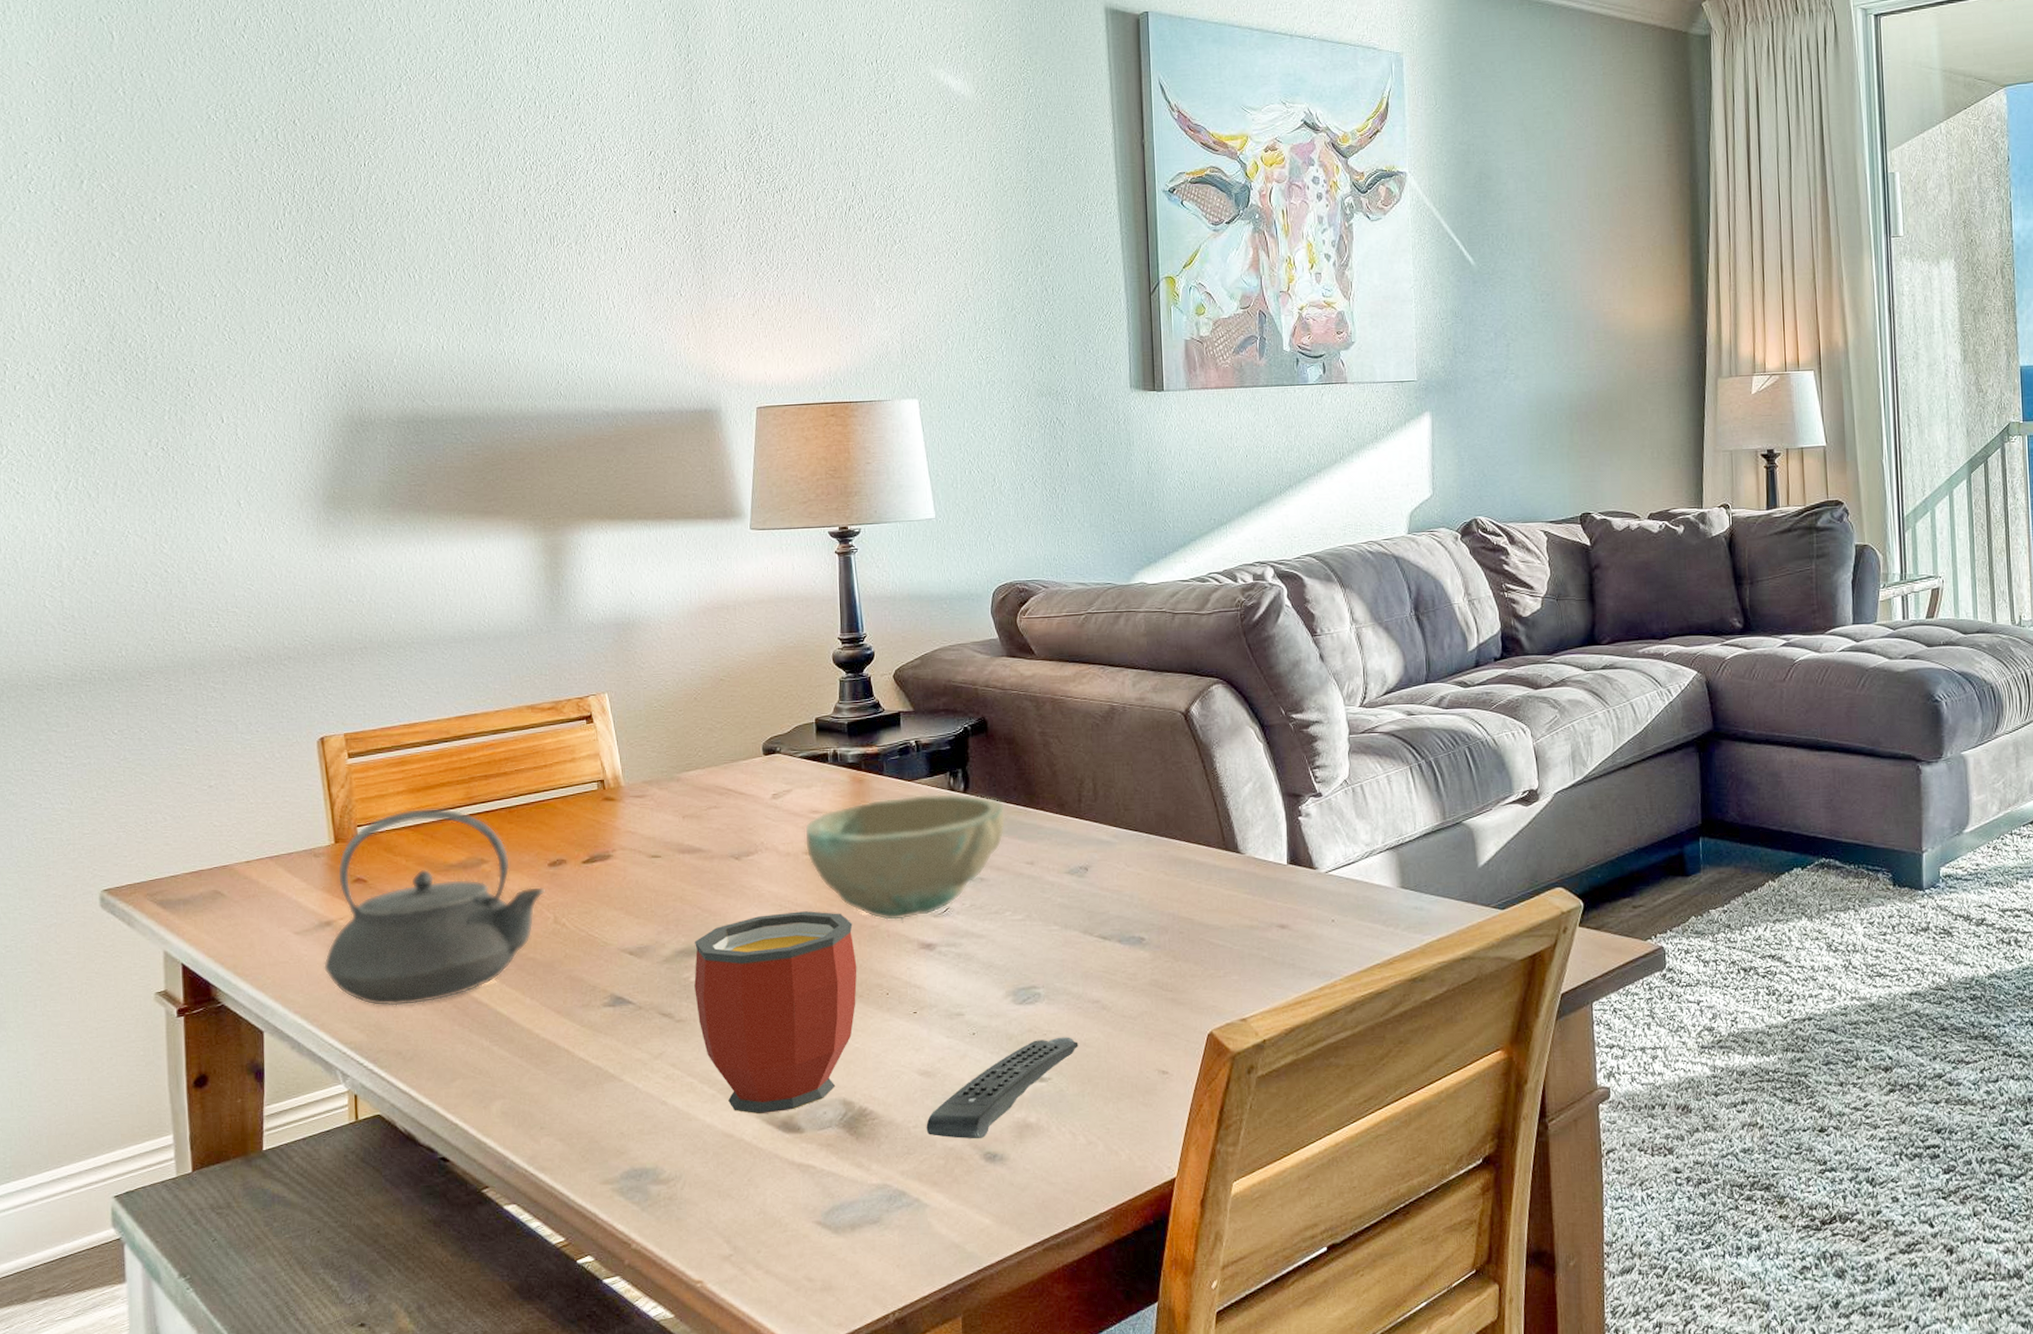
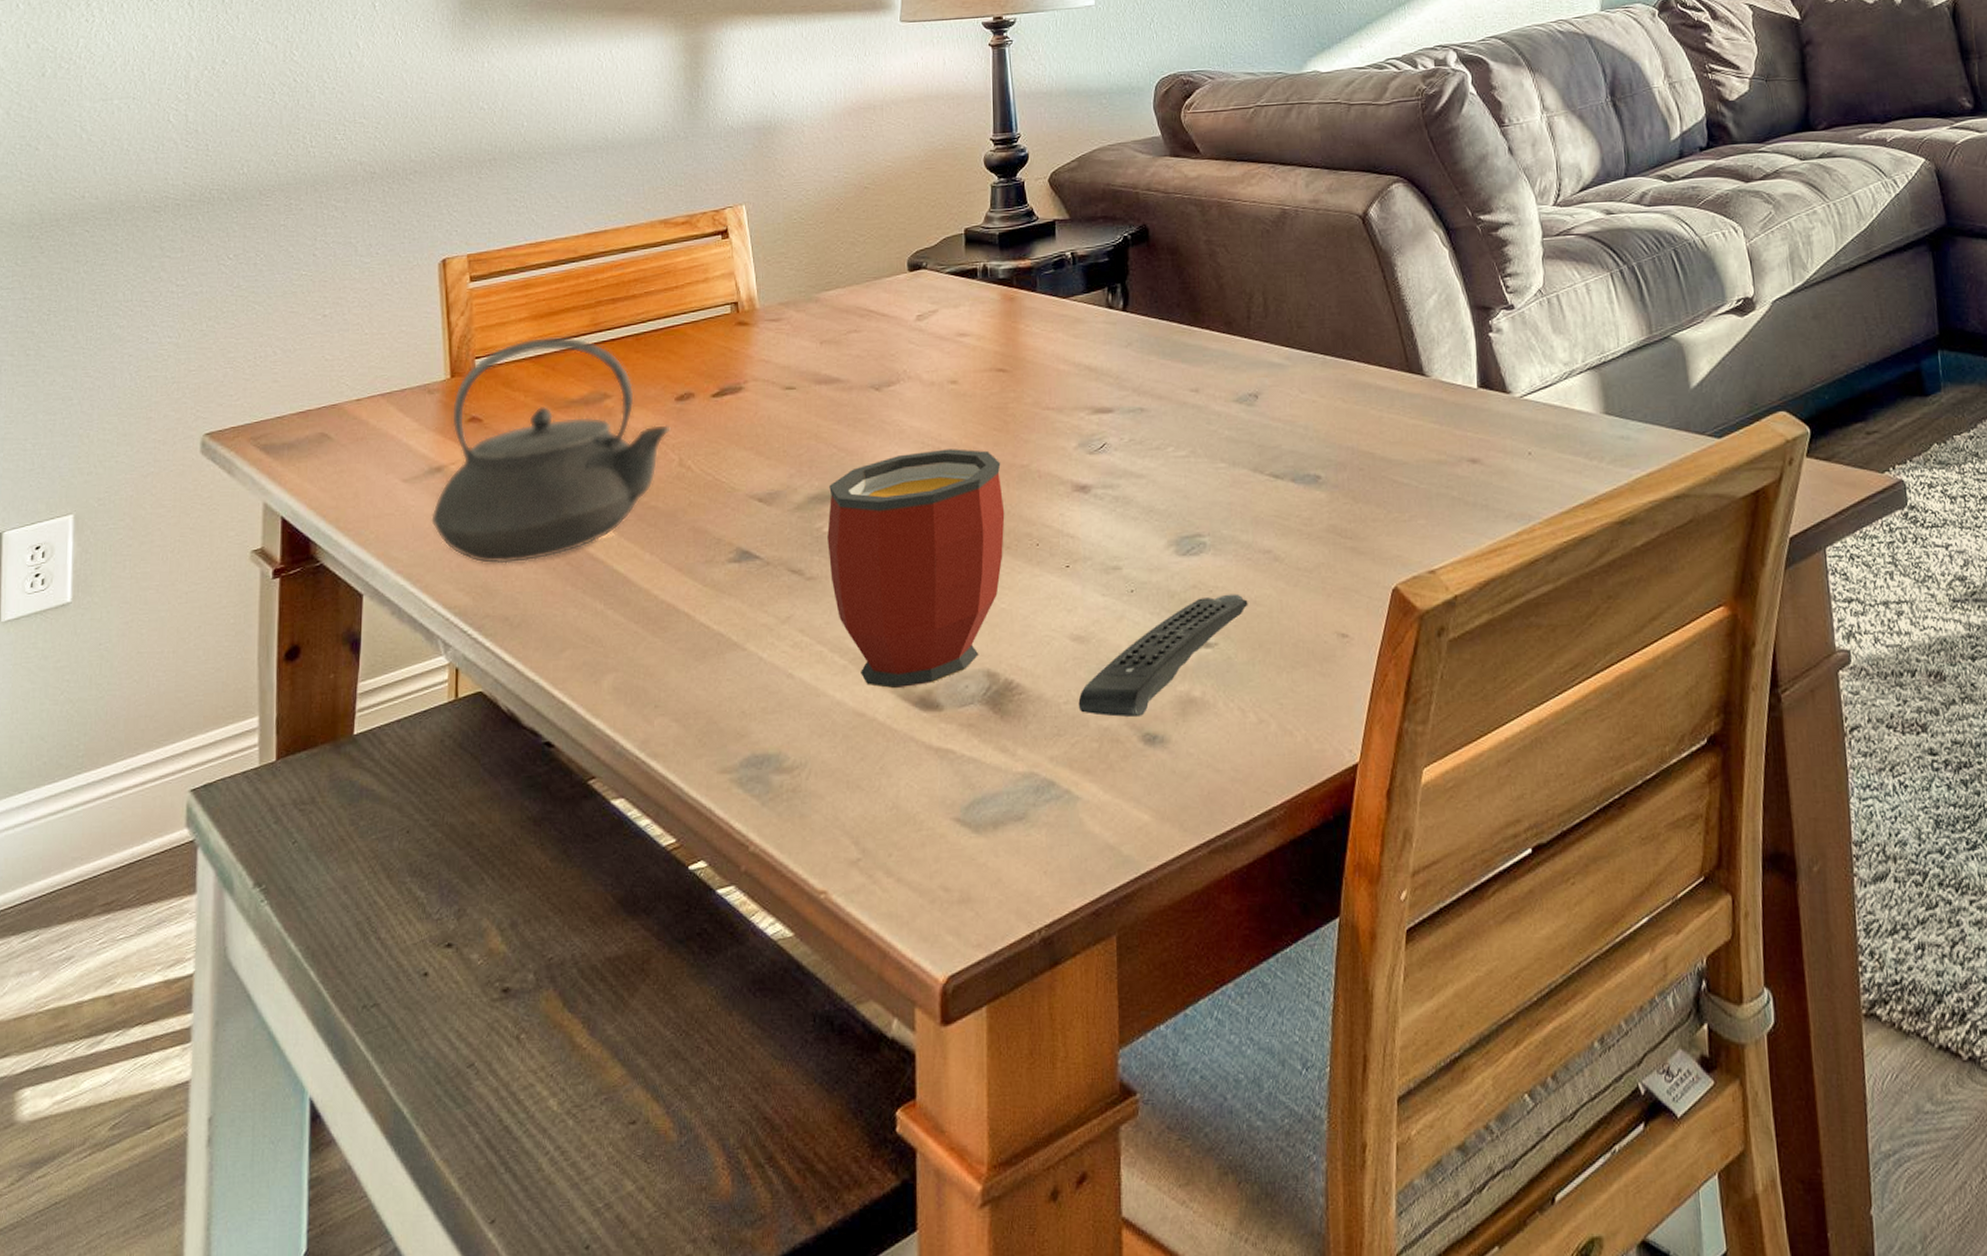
bowl: present [804,793,1006,921] -> none [950,311,1169,459]

